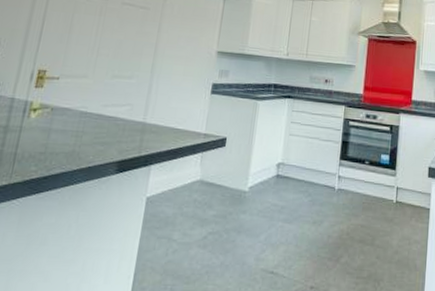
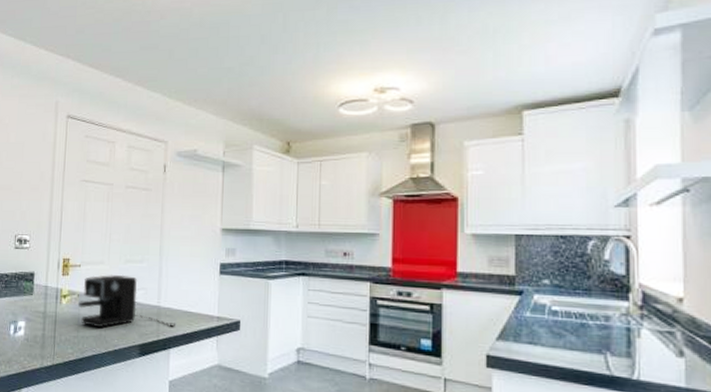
coffee maker: none [50,89,161,144] -> present [78,274,177,328]

